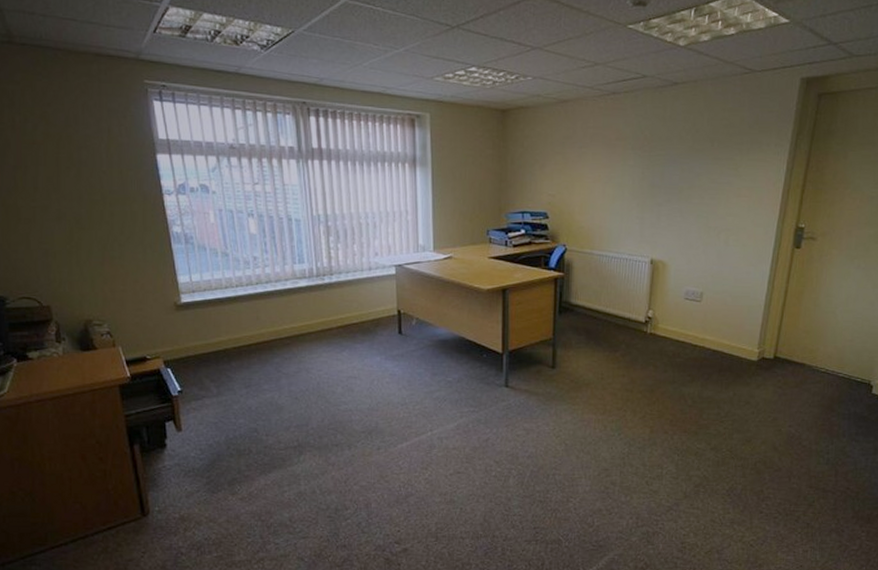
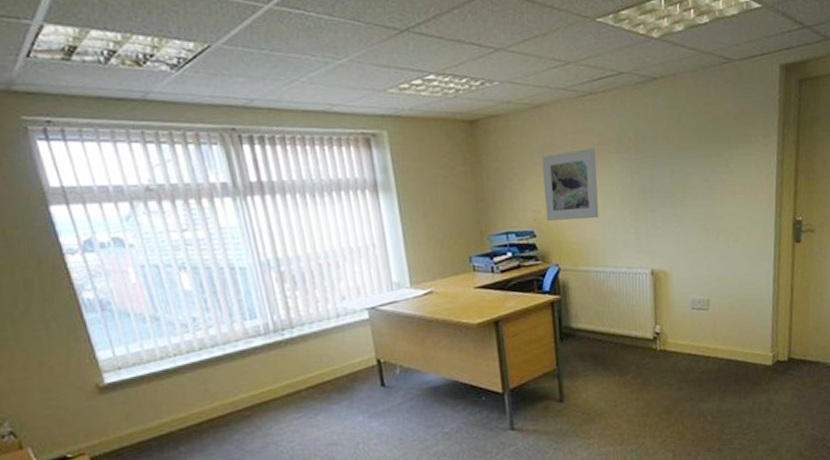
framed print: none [559,142,612,206] -> present [541,147,599,221]

